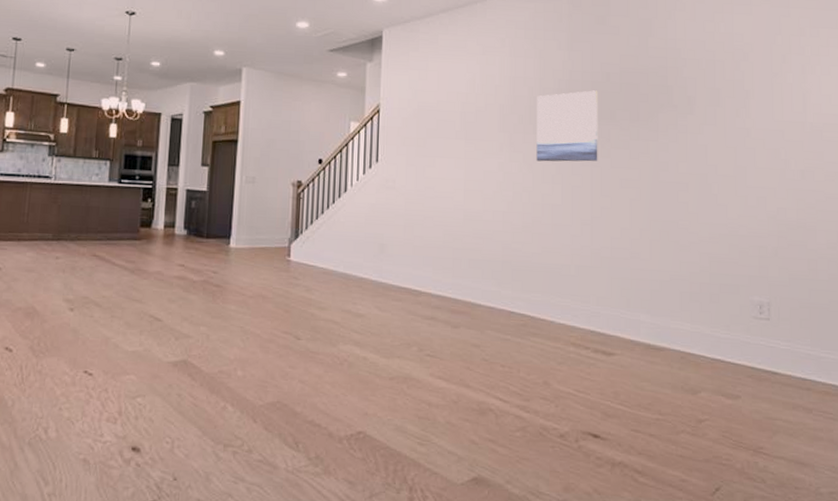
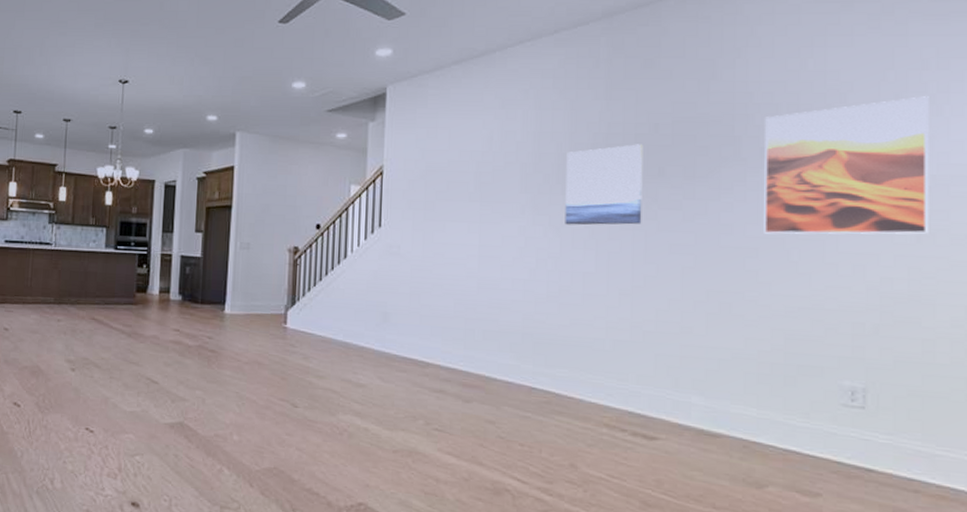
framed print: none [690,58,810,172] -> present [764,96,929,235]

